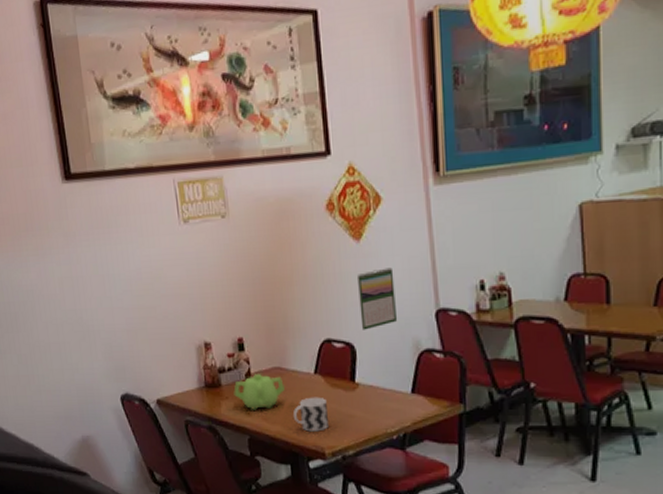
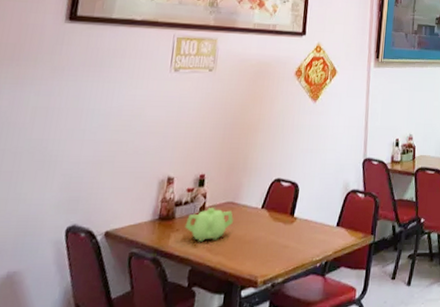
cup: present [293,397,330,432] -> none [236,229,268,262]
calendar: present [356,267,398,330] -> none [306,124,337,173]

